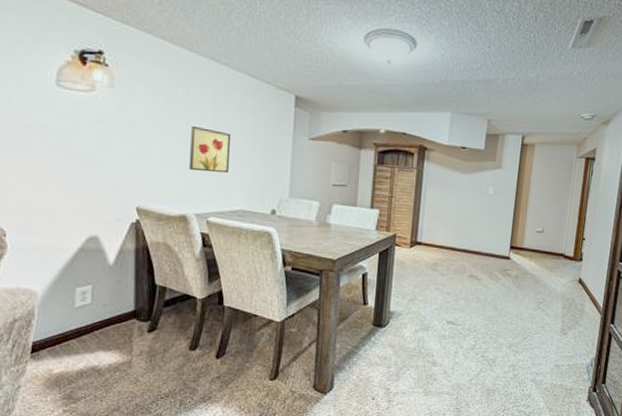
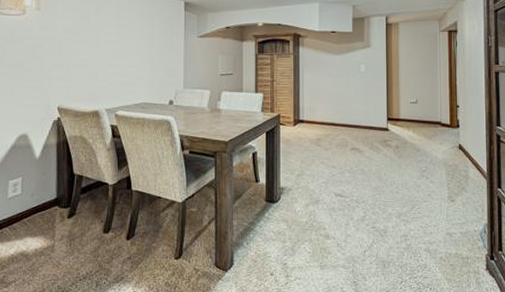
wall art: present [188,125,232,173] -> none [99,34,133,72]

